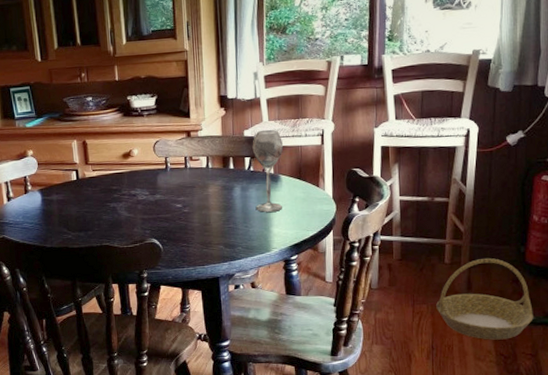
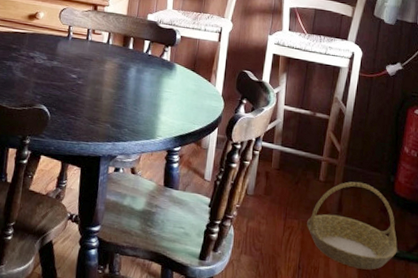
wineglass: present [252,129,284,212] -> none [147,17,183,100]

